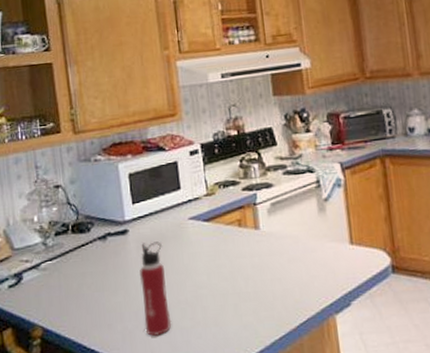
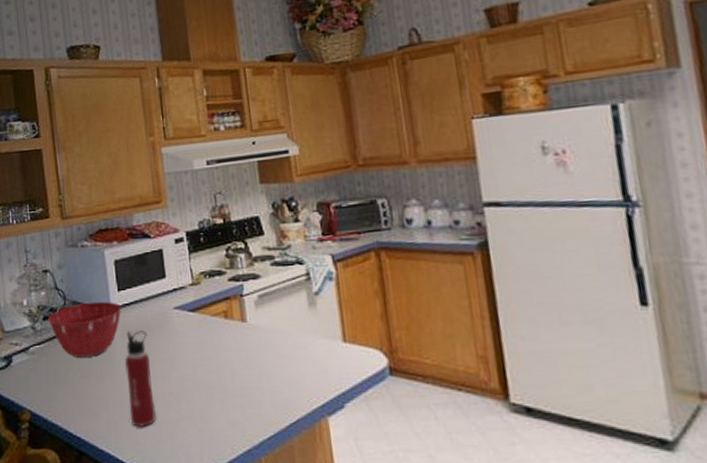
mixing bowl: none [60,214,136,272] -> present [48,301,122,359]

